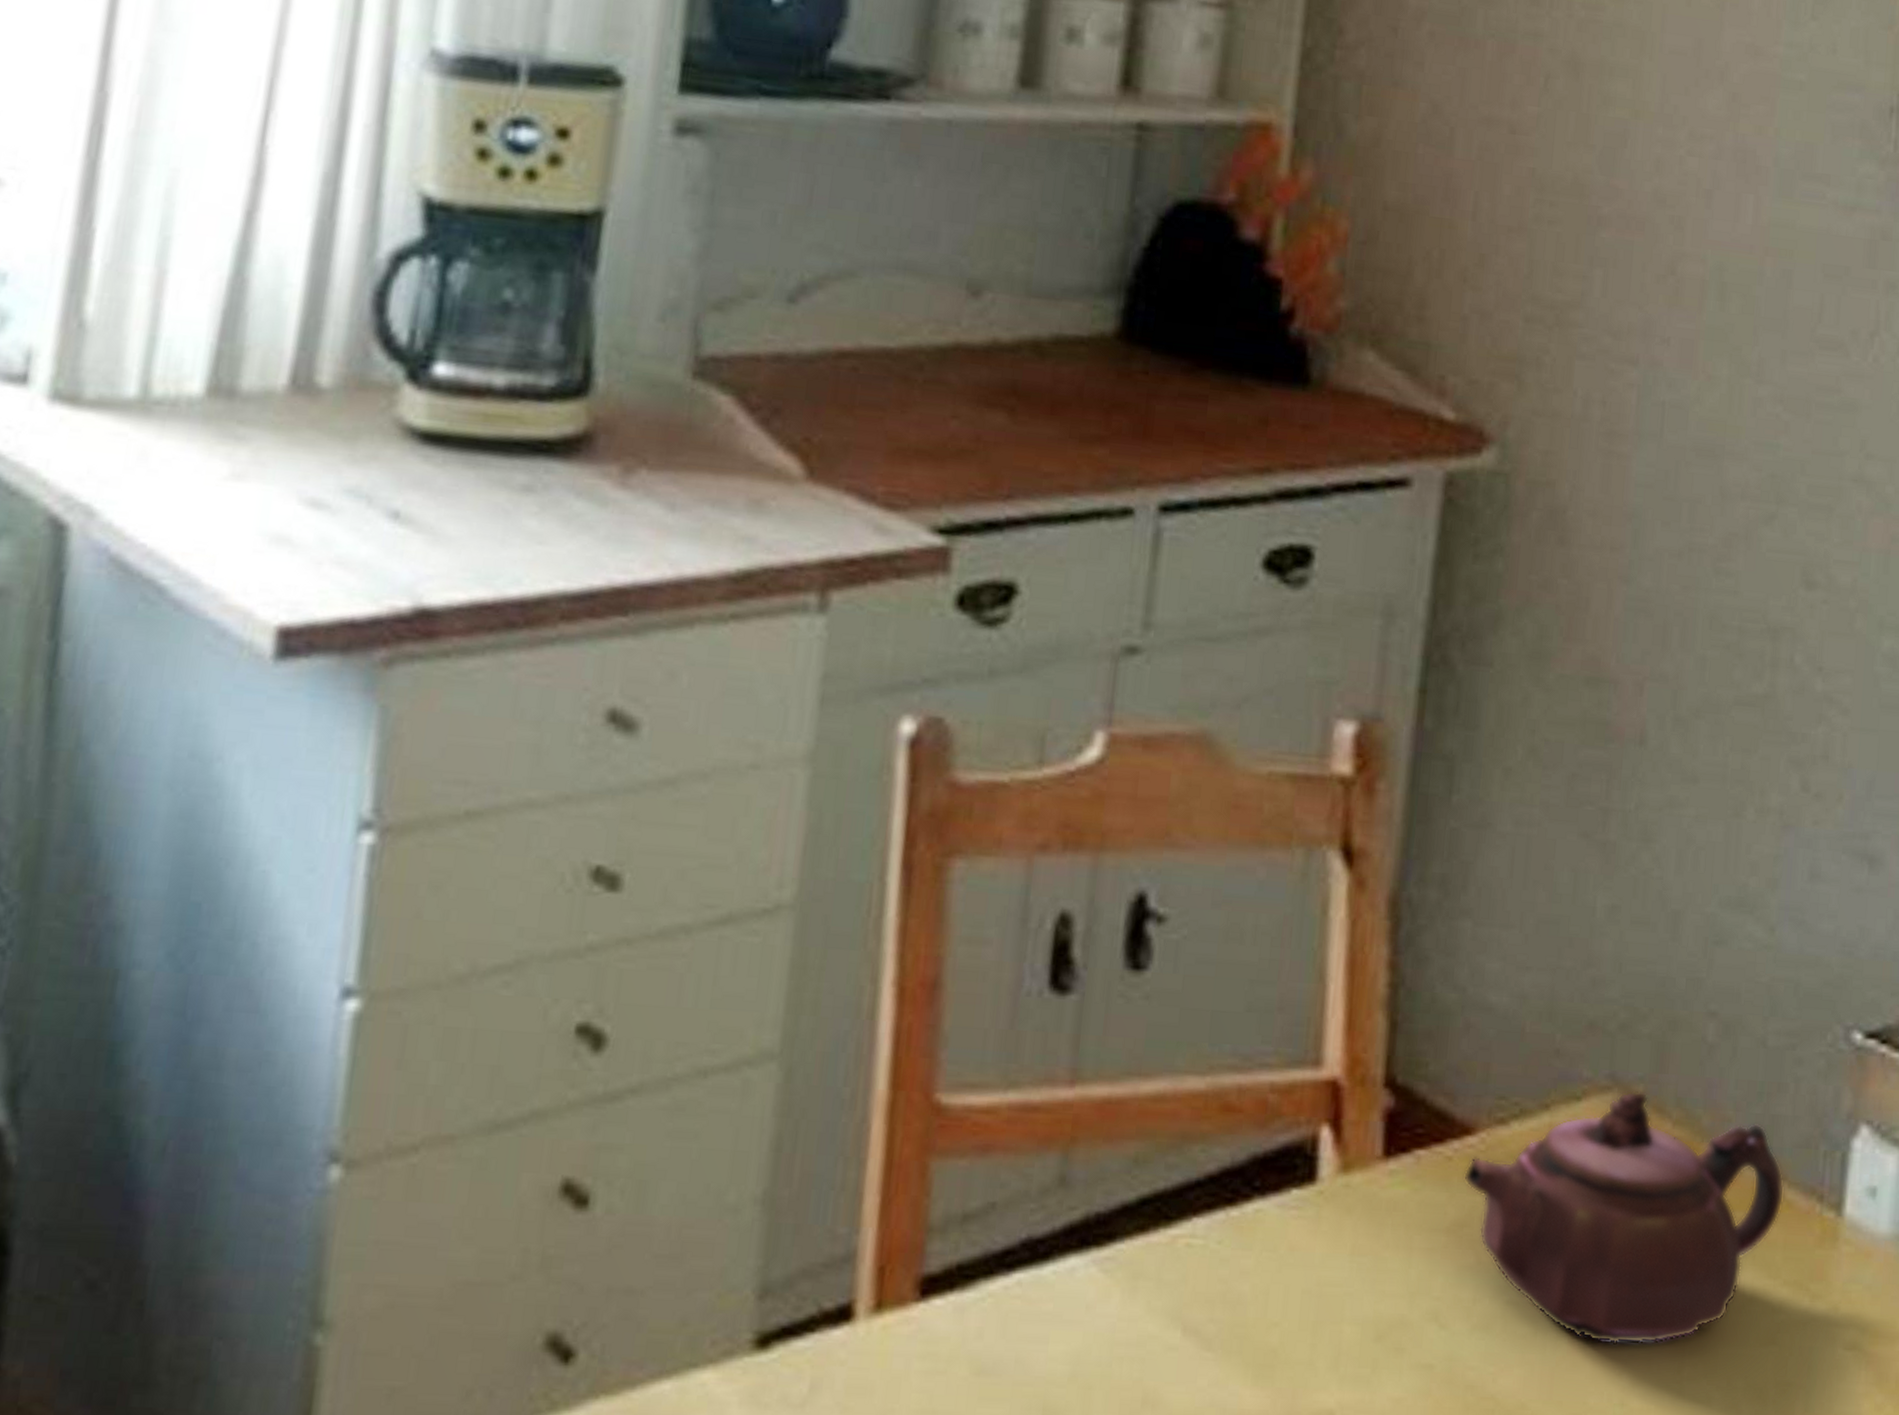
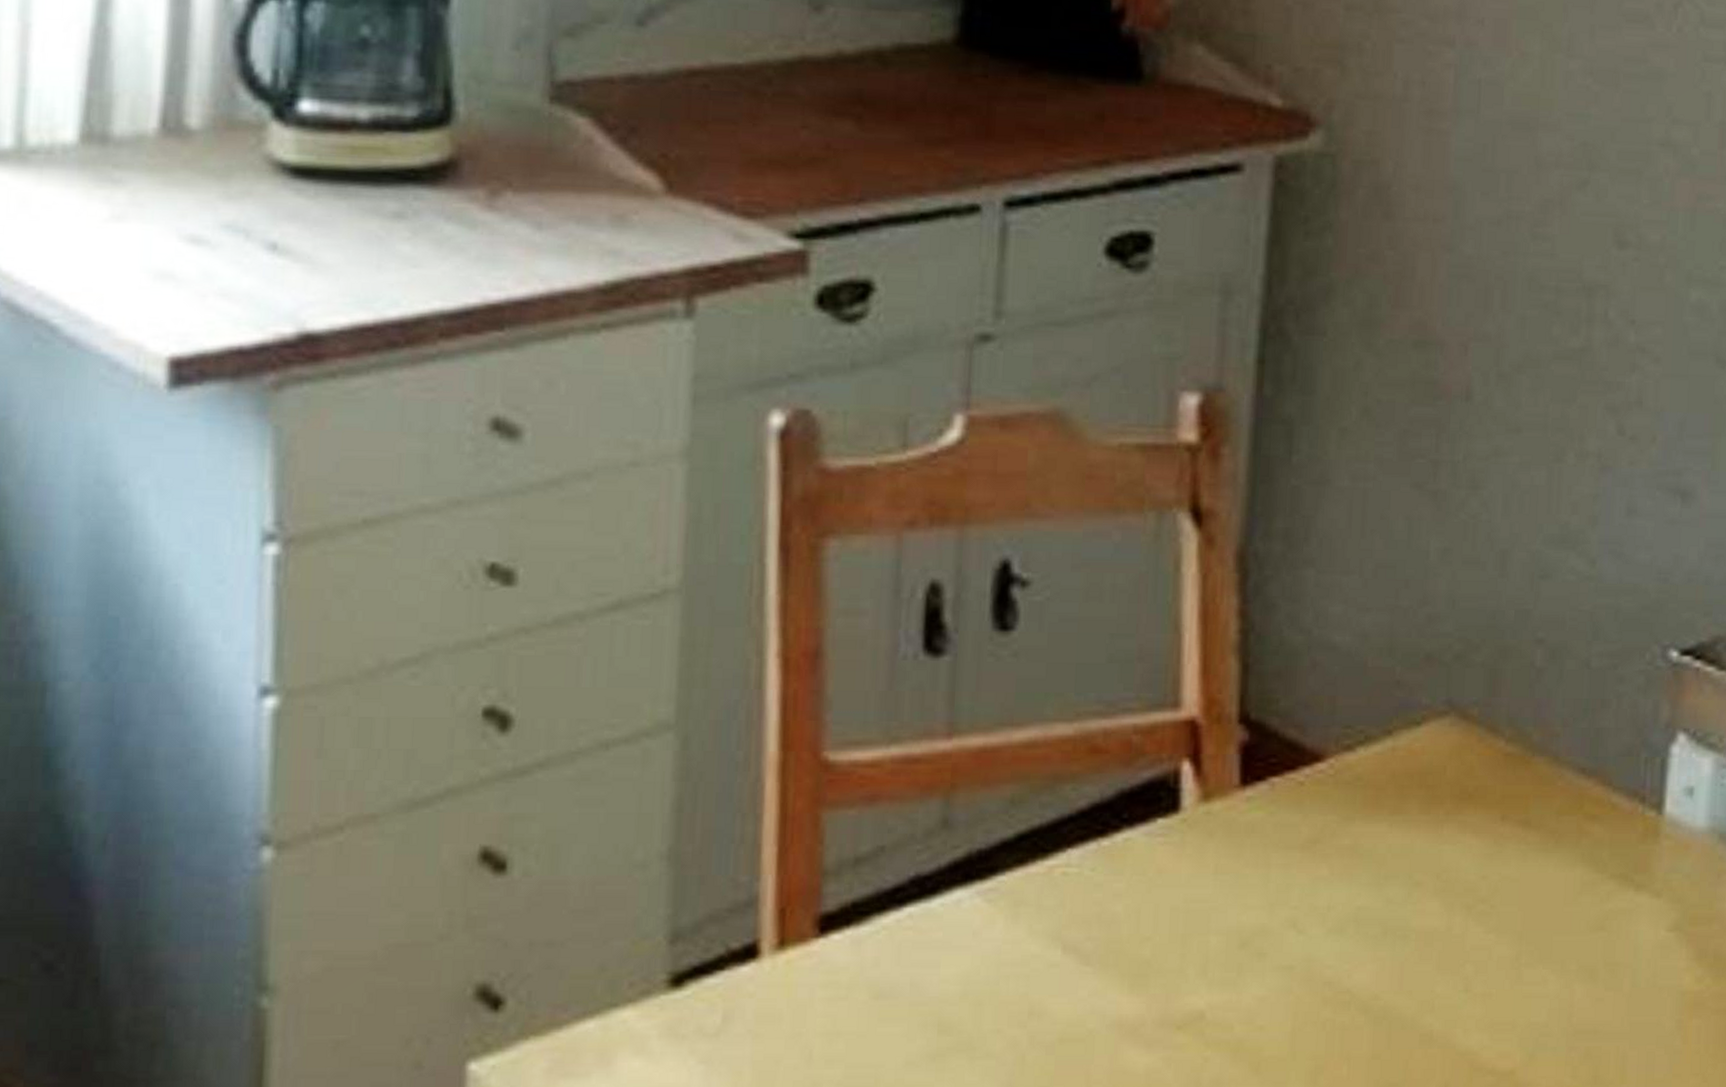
teapot: present [1463,1091,1785,1345] -> none [1314,714,1610,939]

